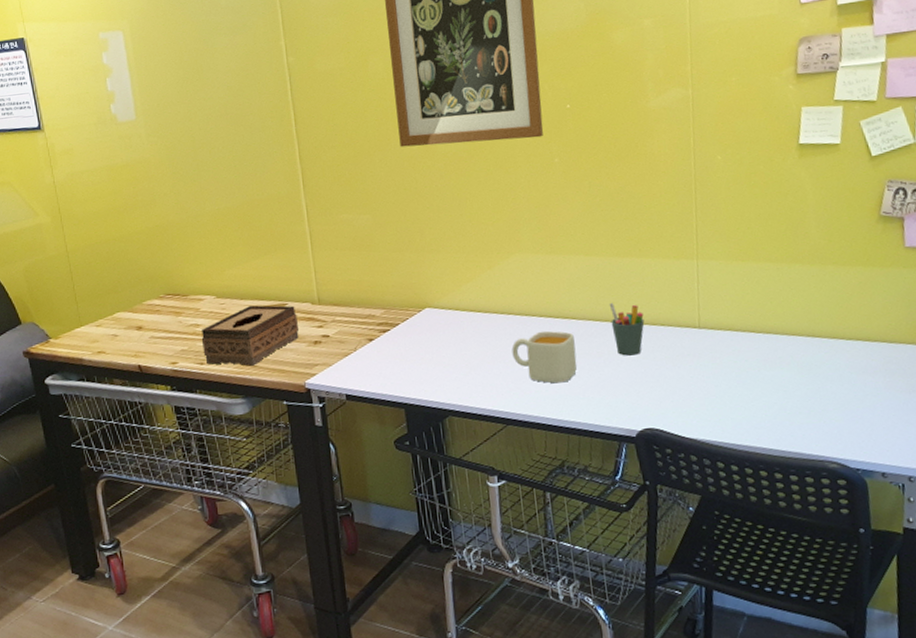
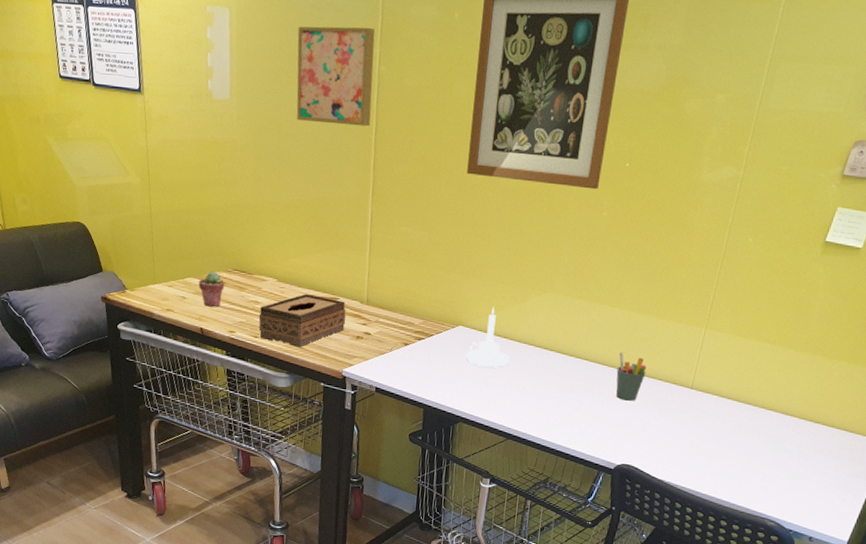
potted succulent: none [129,301,159,341] -> present [198,271,225,307]
wall art: none [196,22,289,127] -> present [296,26,375,127]
candle holder: none [439,281,490,349] -> present [465,307,510,368]
mug: present [511,330,577,383] -> none [525,365,582,413]

